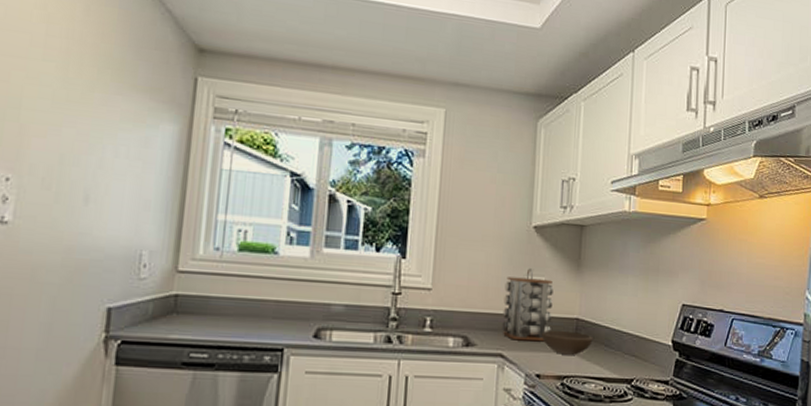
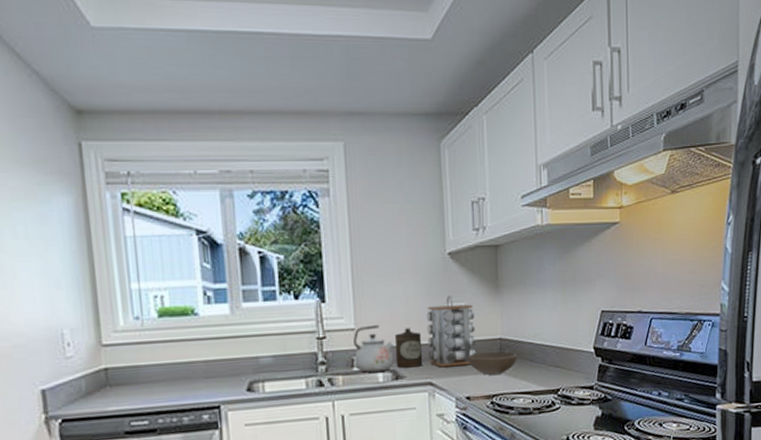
kettle: none [427,287,468,336] -> present [353,324,394,373]
canister: none [468,295,498,336] -> present [394,328,423,368]

